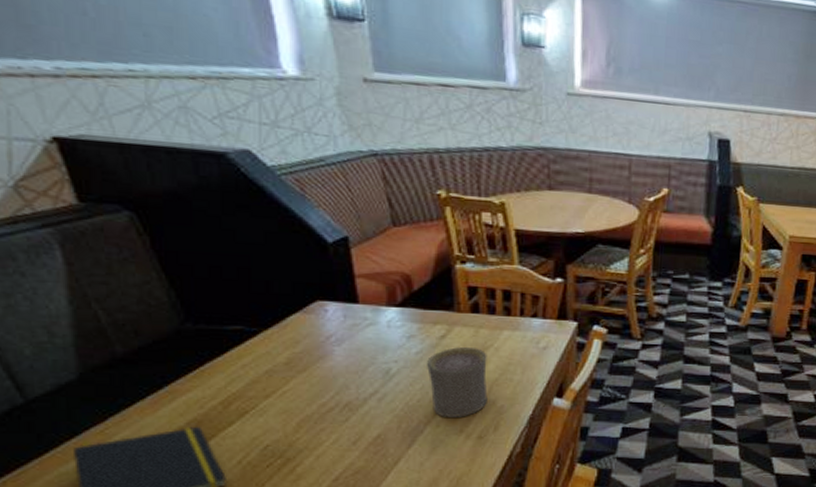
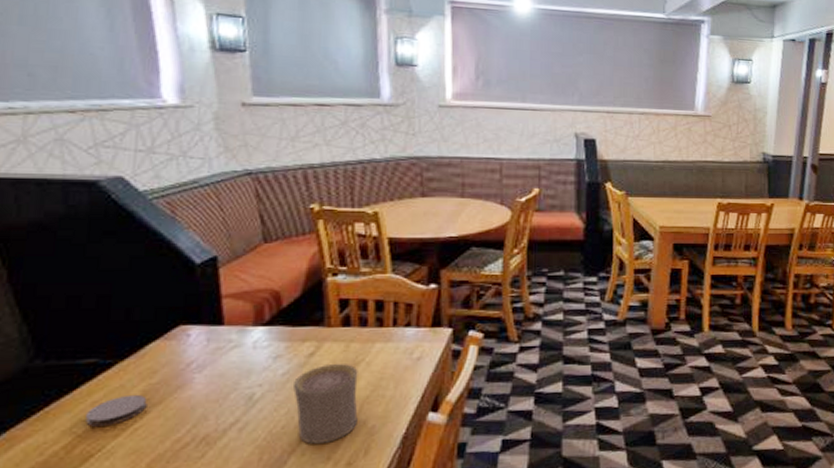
coaster: none [238,361,293,387] -> present [86,394,147,427]

